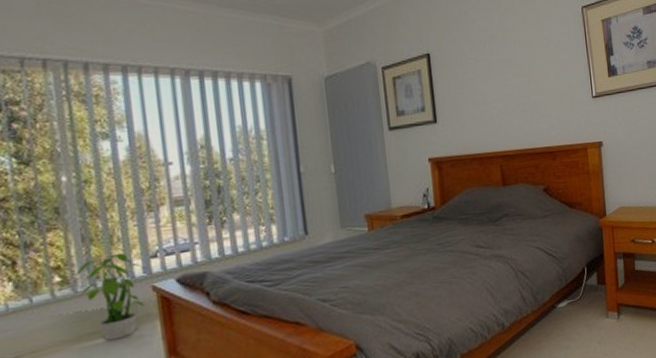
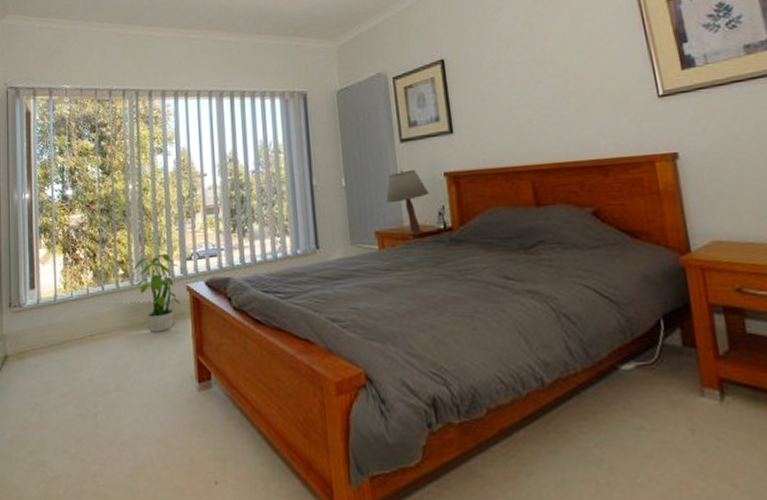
table lamp: none [375,155,416,218] -> present [386,169,430,238]

